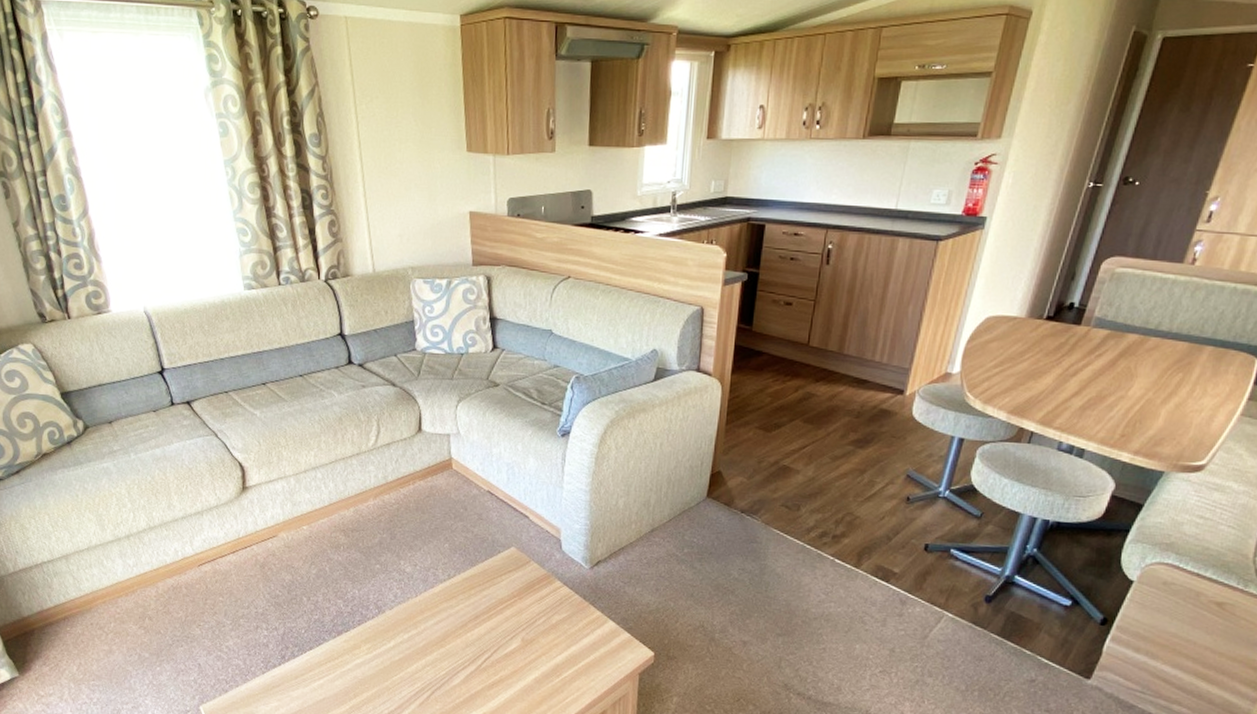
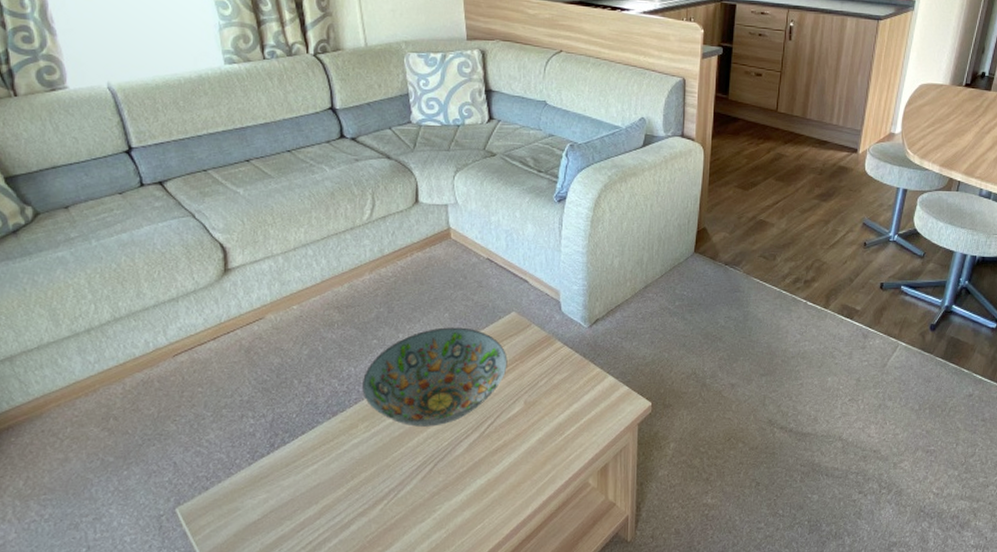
decorative bowl: none [365,557,506,655] -> present [362,327,508,427]

